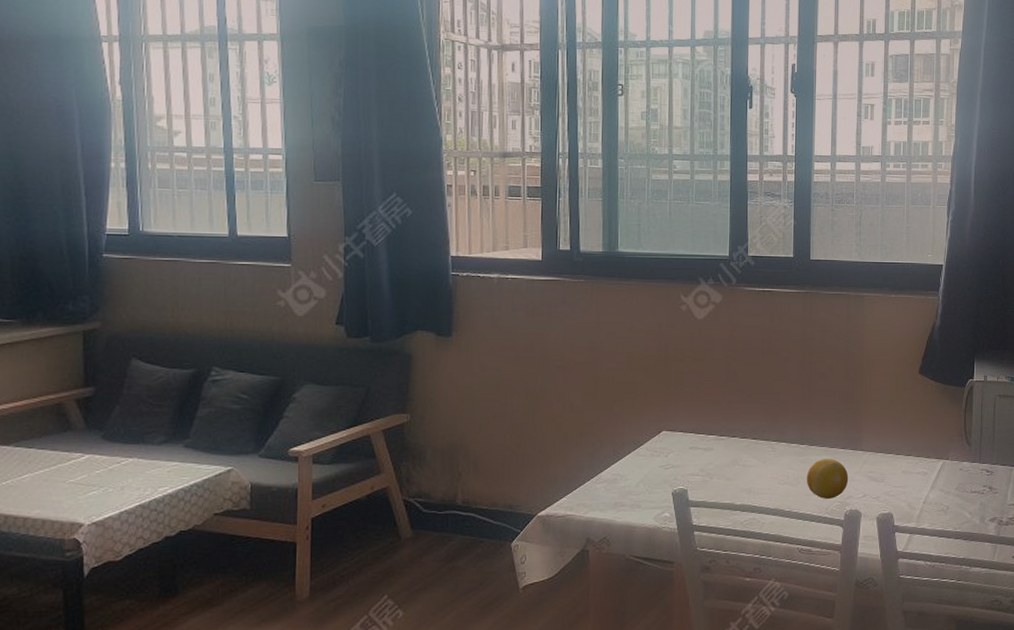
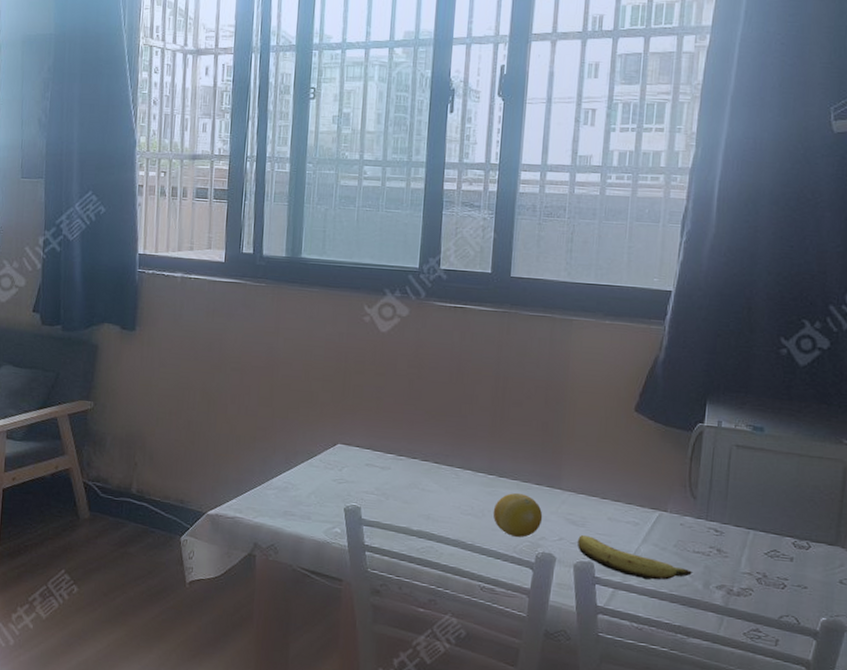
banana: none [879,490,972,522] -> present [578,535,693,580]

